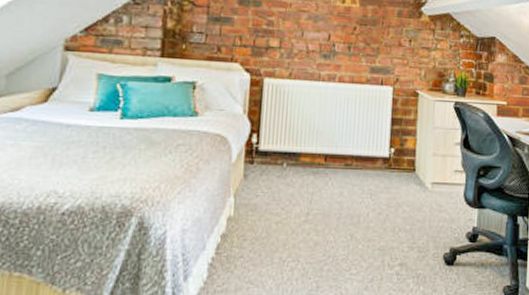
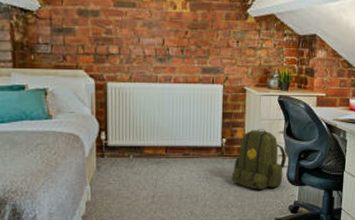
backpack: none [399,138,463,211] -> present [231,129,286,189]

